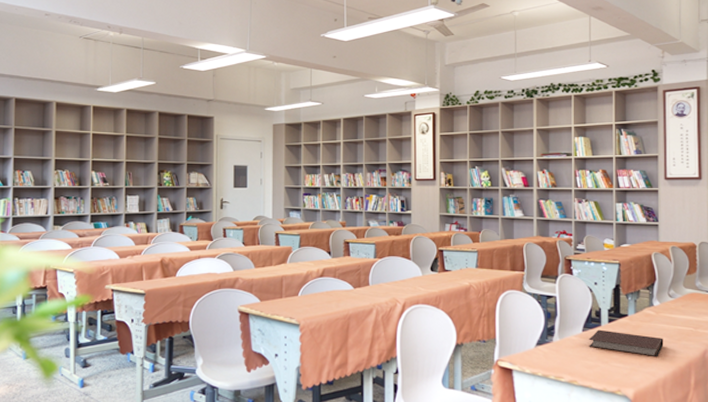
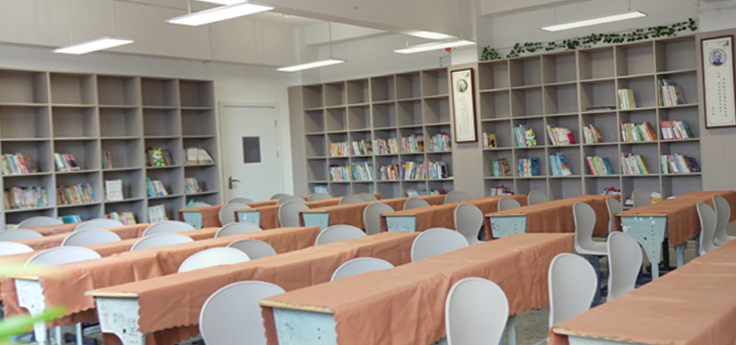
notebook: present [589,329,664,357] -> none [641,284,711,307]

